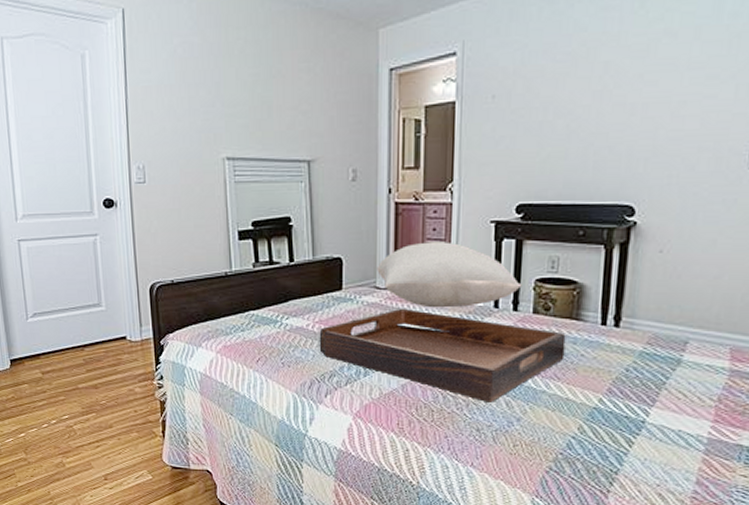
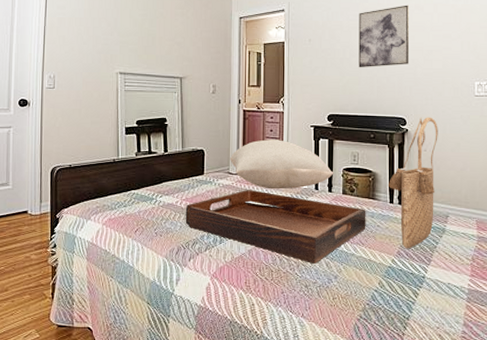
wall art: none [566,30,654,135] -> present [358,5,410,68]
tote bag: none [599,202,685,386] -> present [388,117,438,249]

